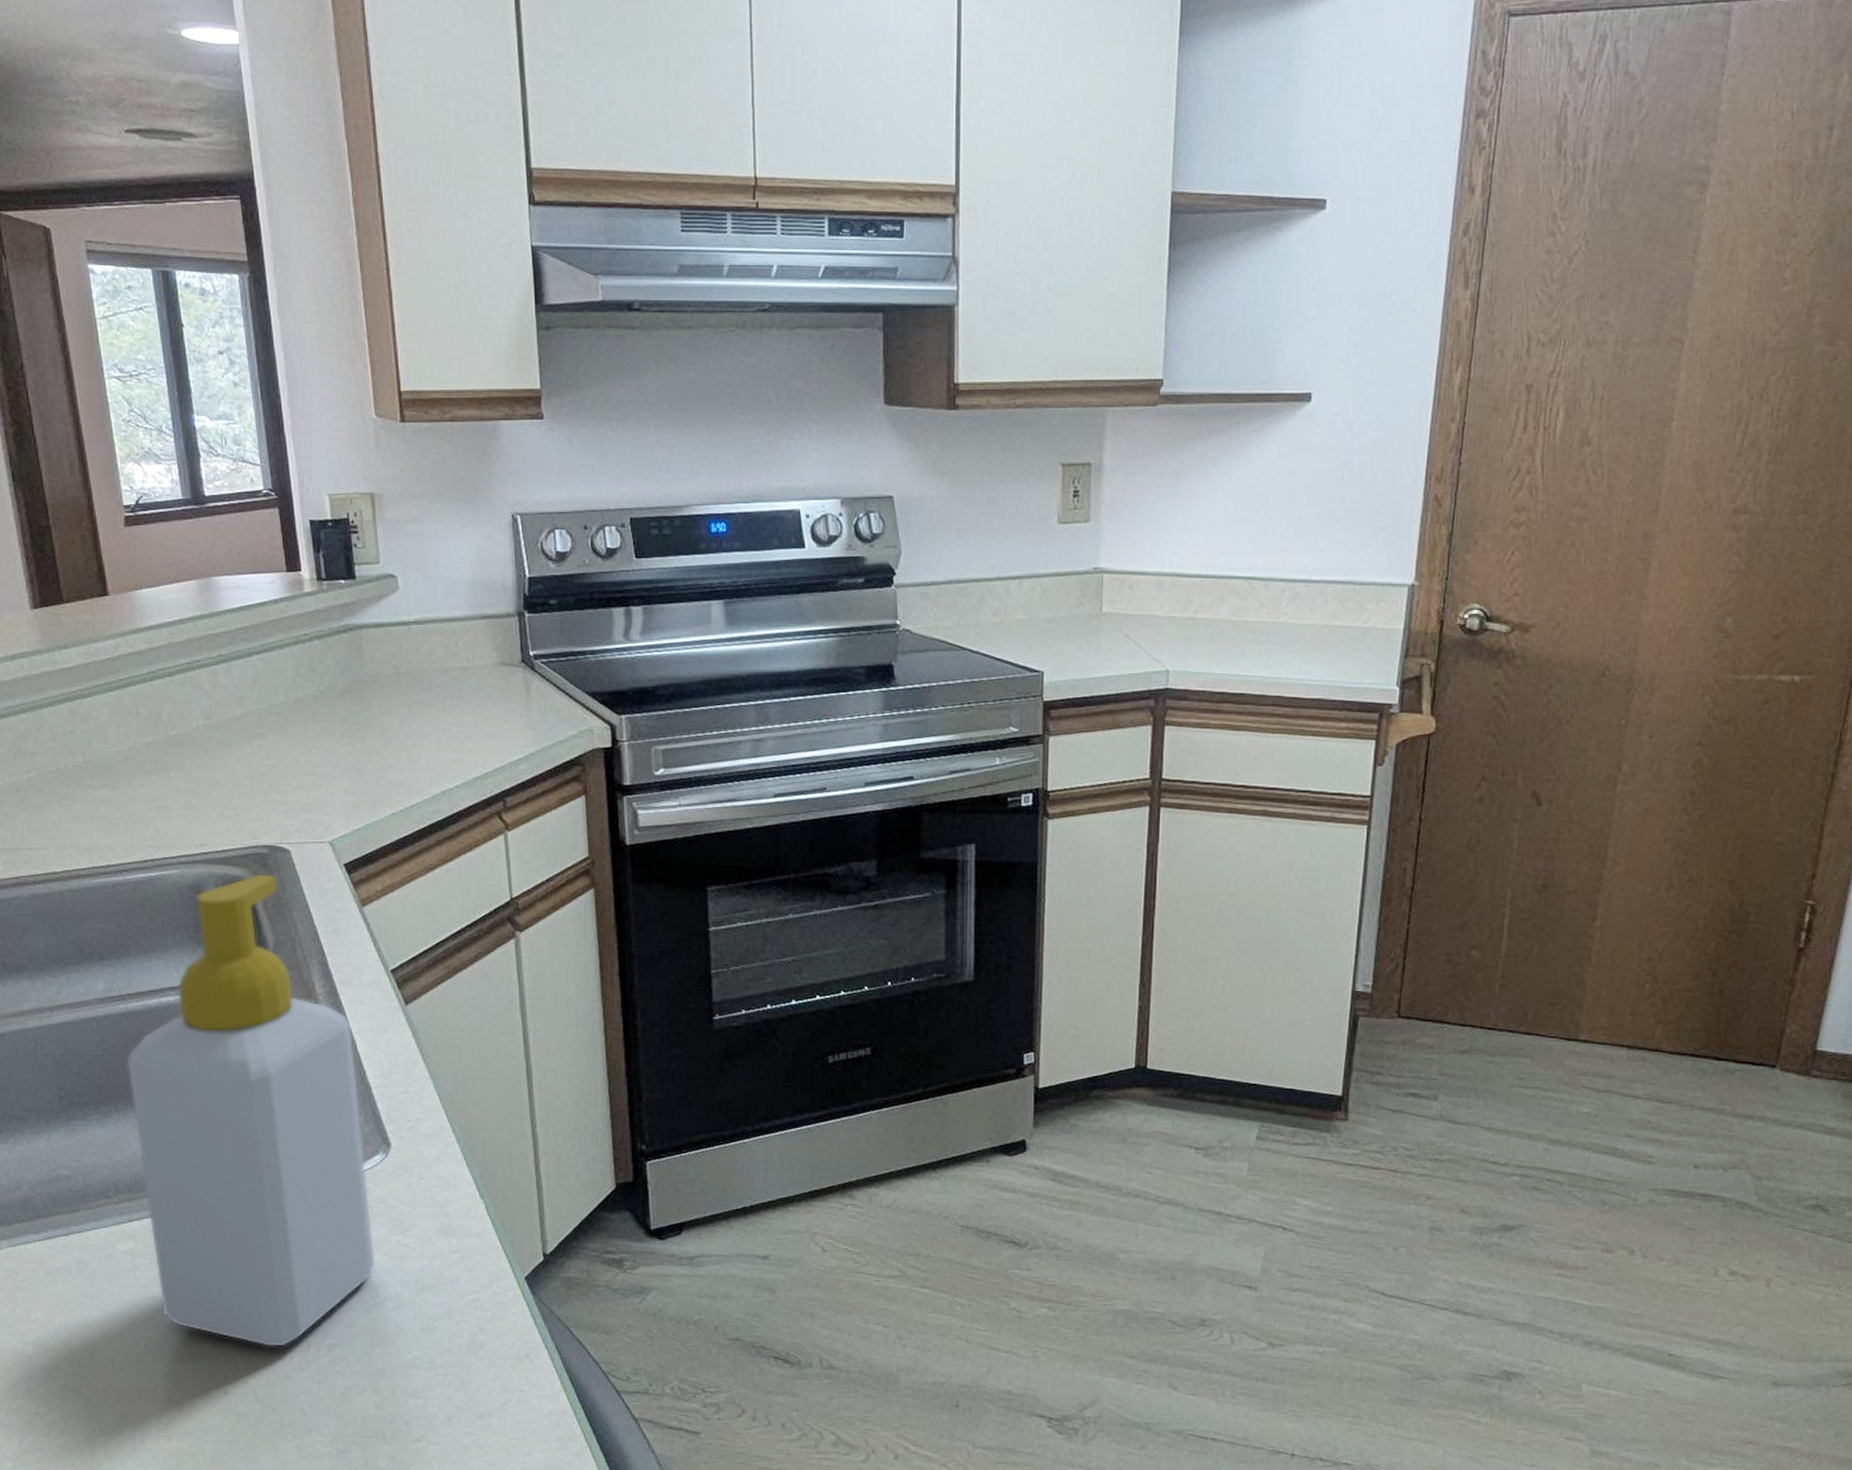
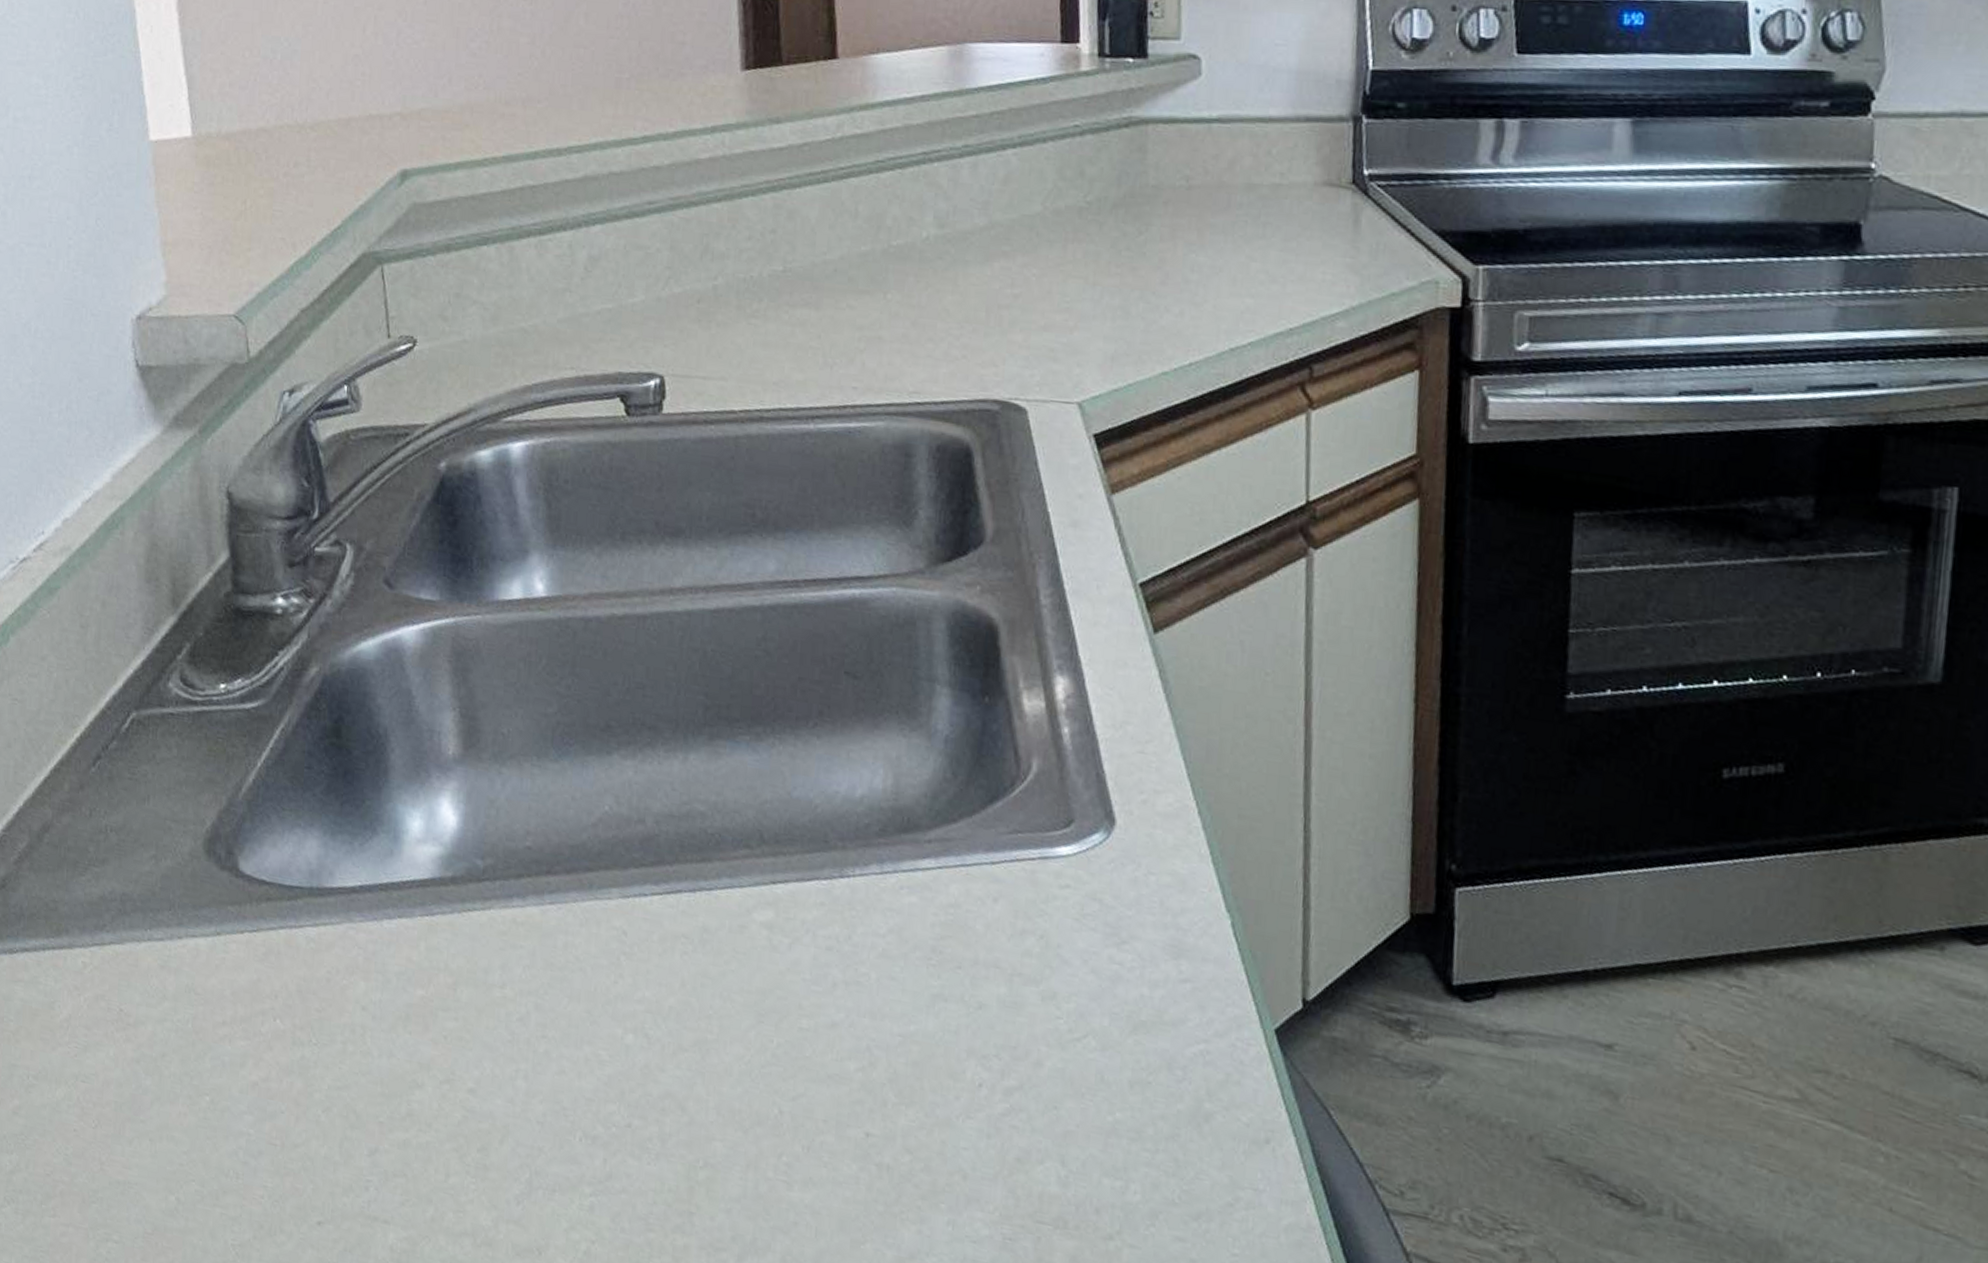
soap bottle: present [126,873,376,1348] -> none [791,436,1082,1082]

